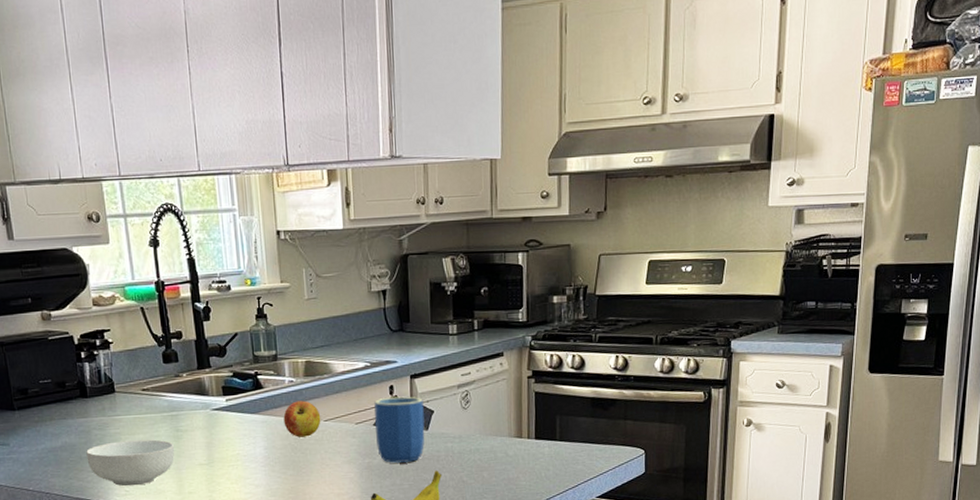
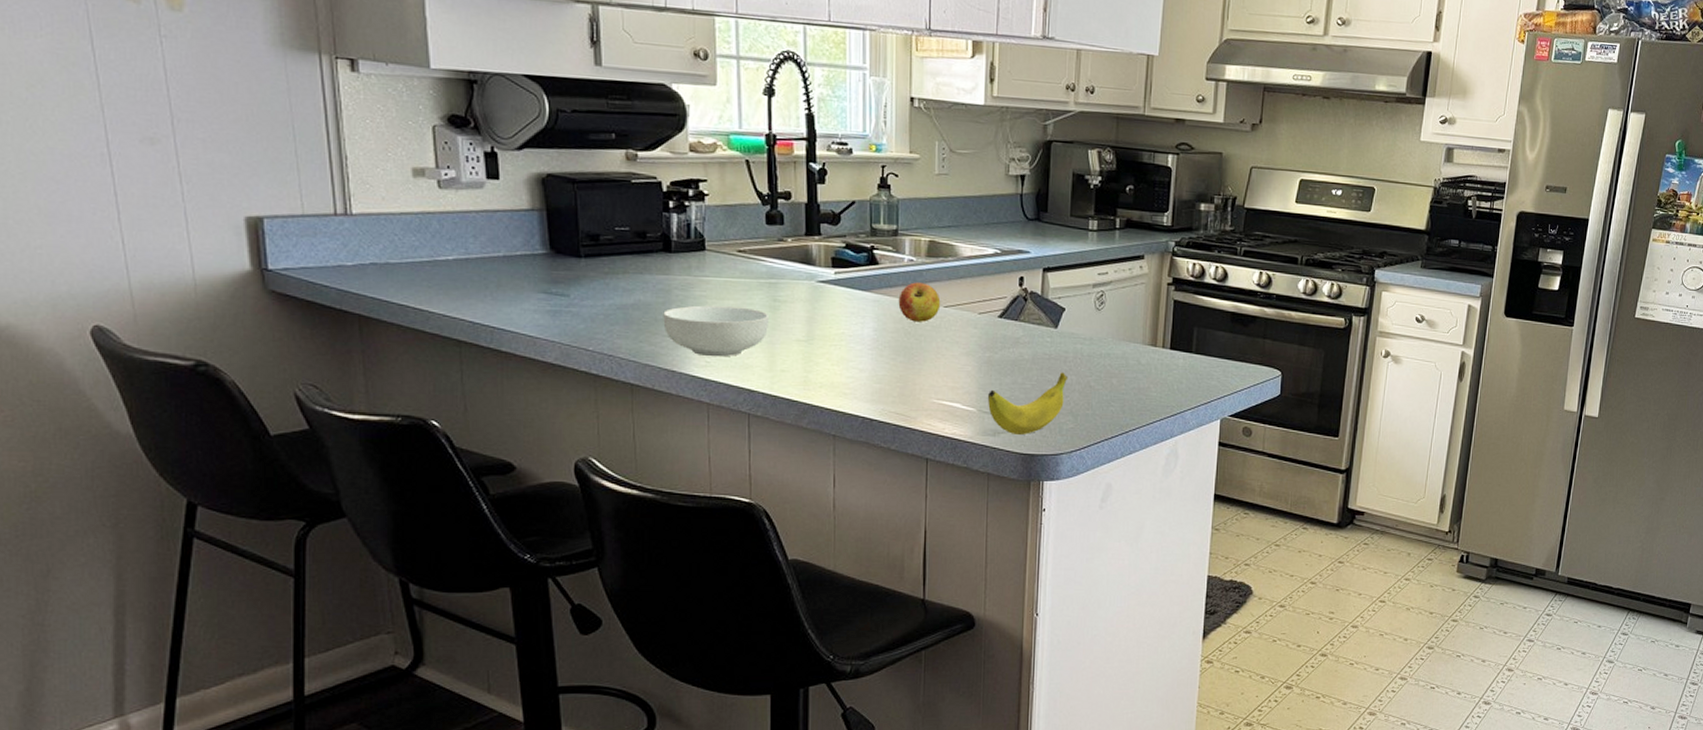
mug: present [374,396,425,463] -> none [999,289,1055,360]

